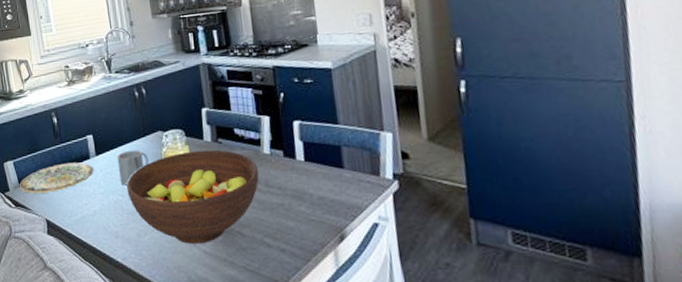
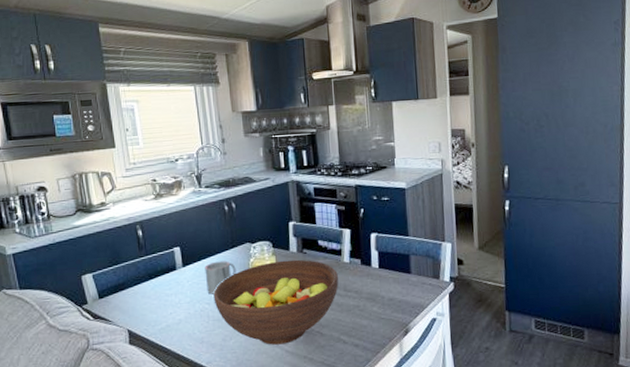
plate: present [19,162,94,194] -> none [98,273,180,306]

